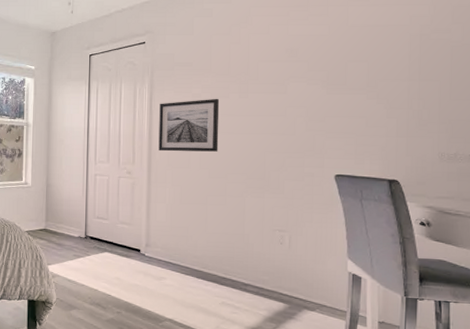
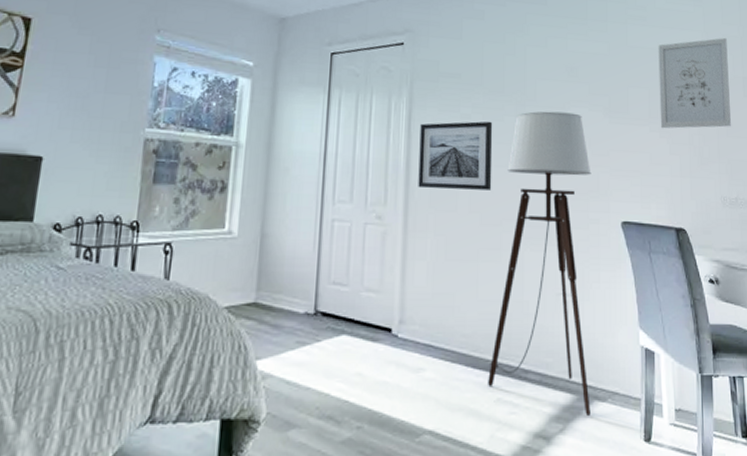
floor lamp: none [215,87,308,321] -> present [488,111,591,417]
wall art: none [378,7,457,96] -> present [658,37,732,129]

